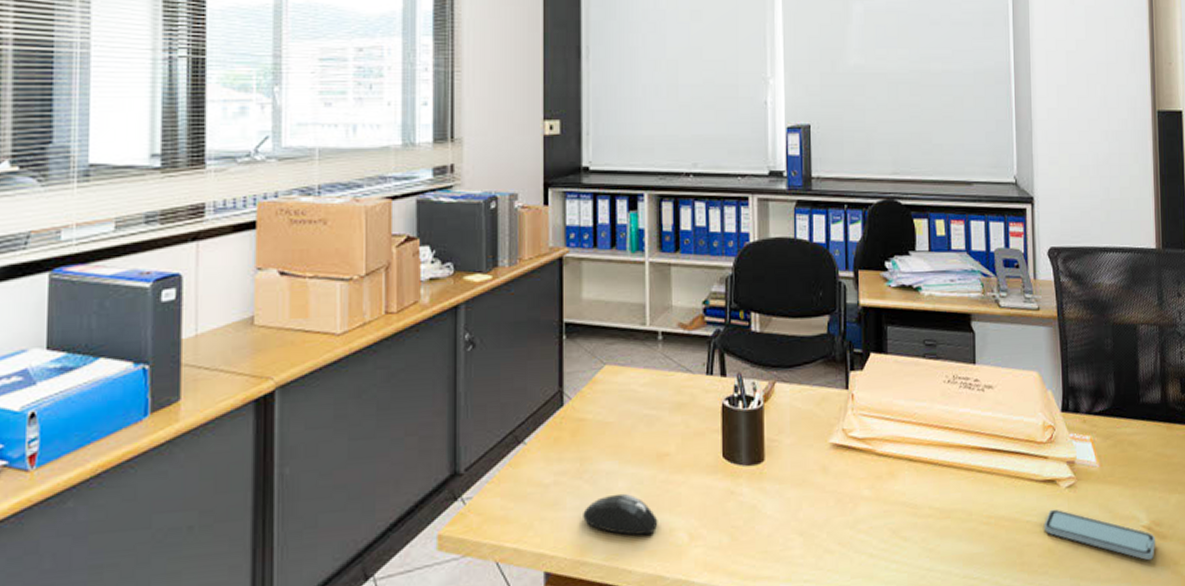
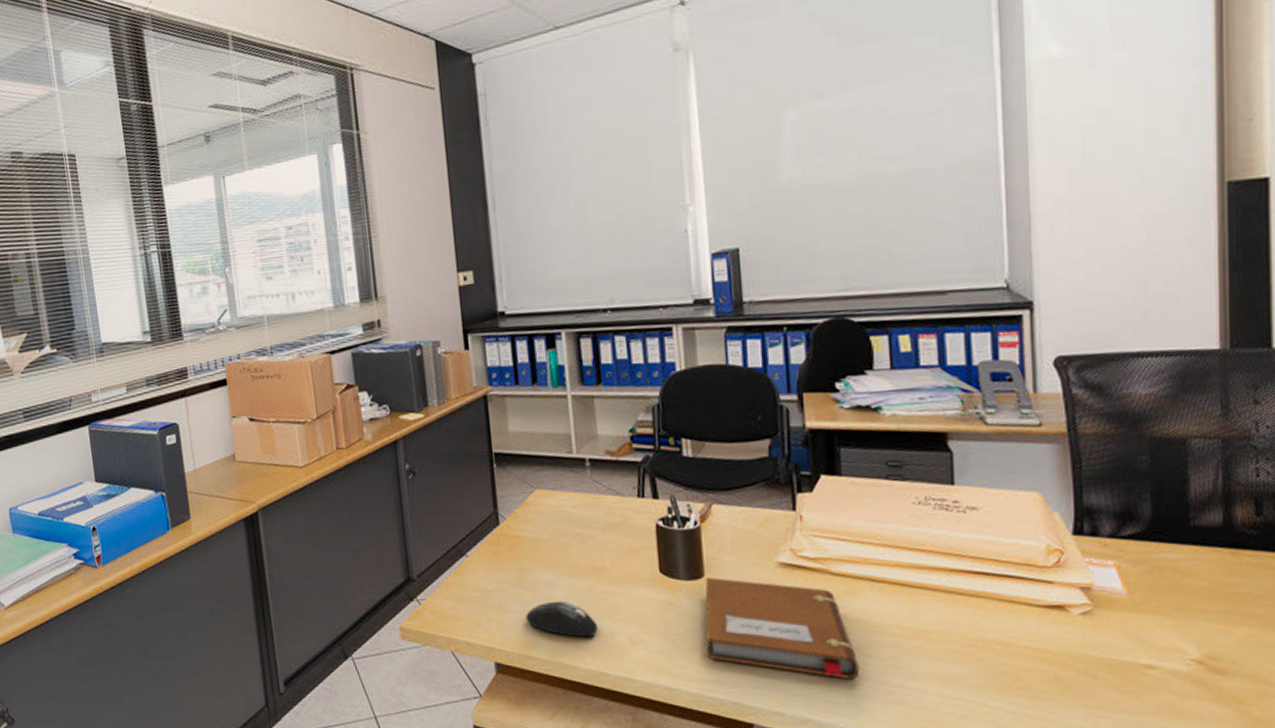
notebook: none [763,461,897,566] -> present [705,577,860,680]
smartphone: present [1043,509,1155,561] -> none [1047,635,1209,696]

